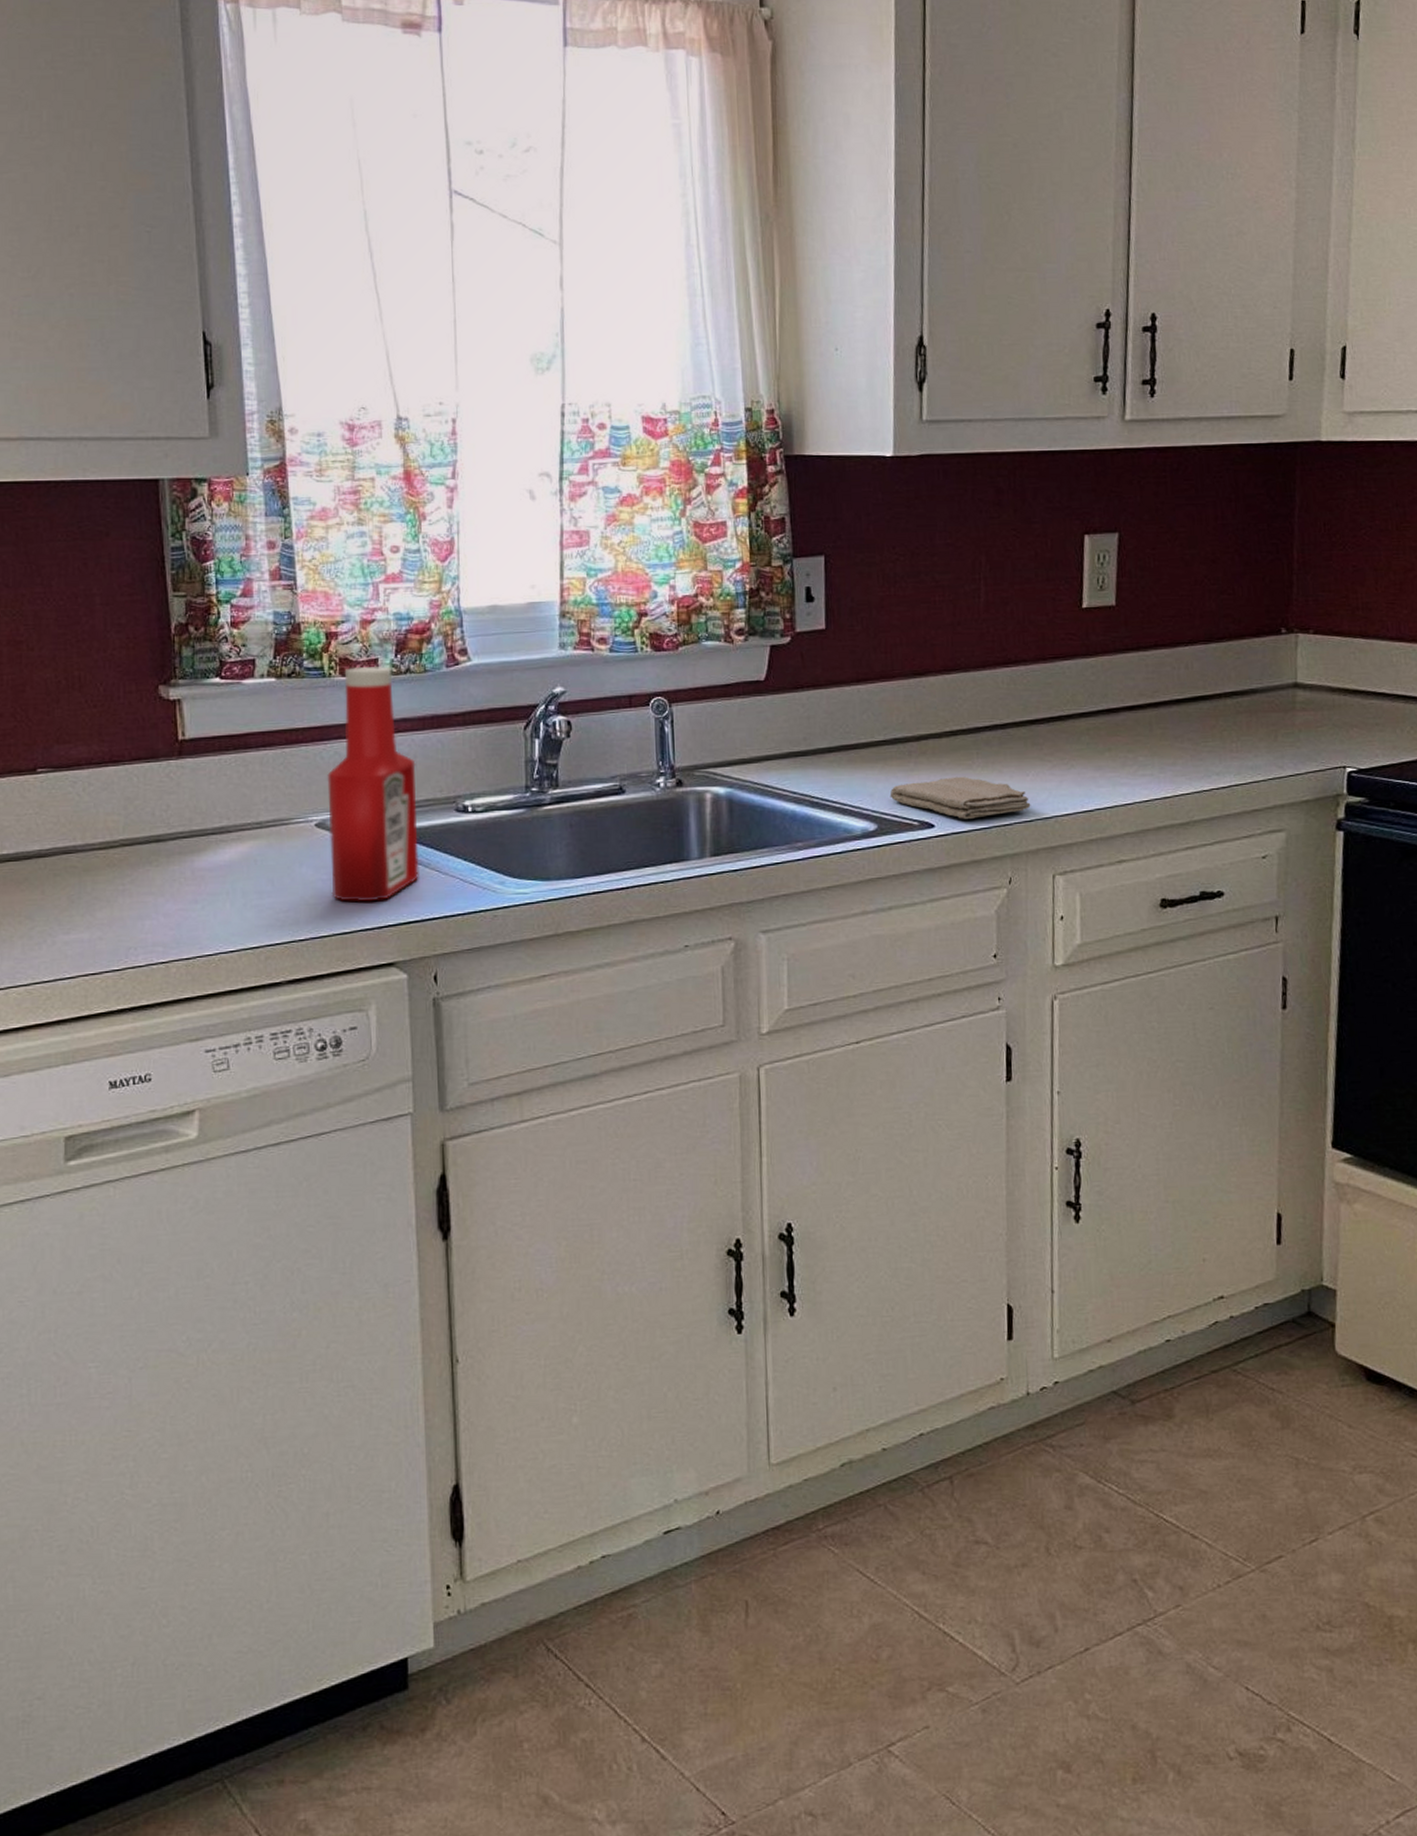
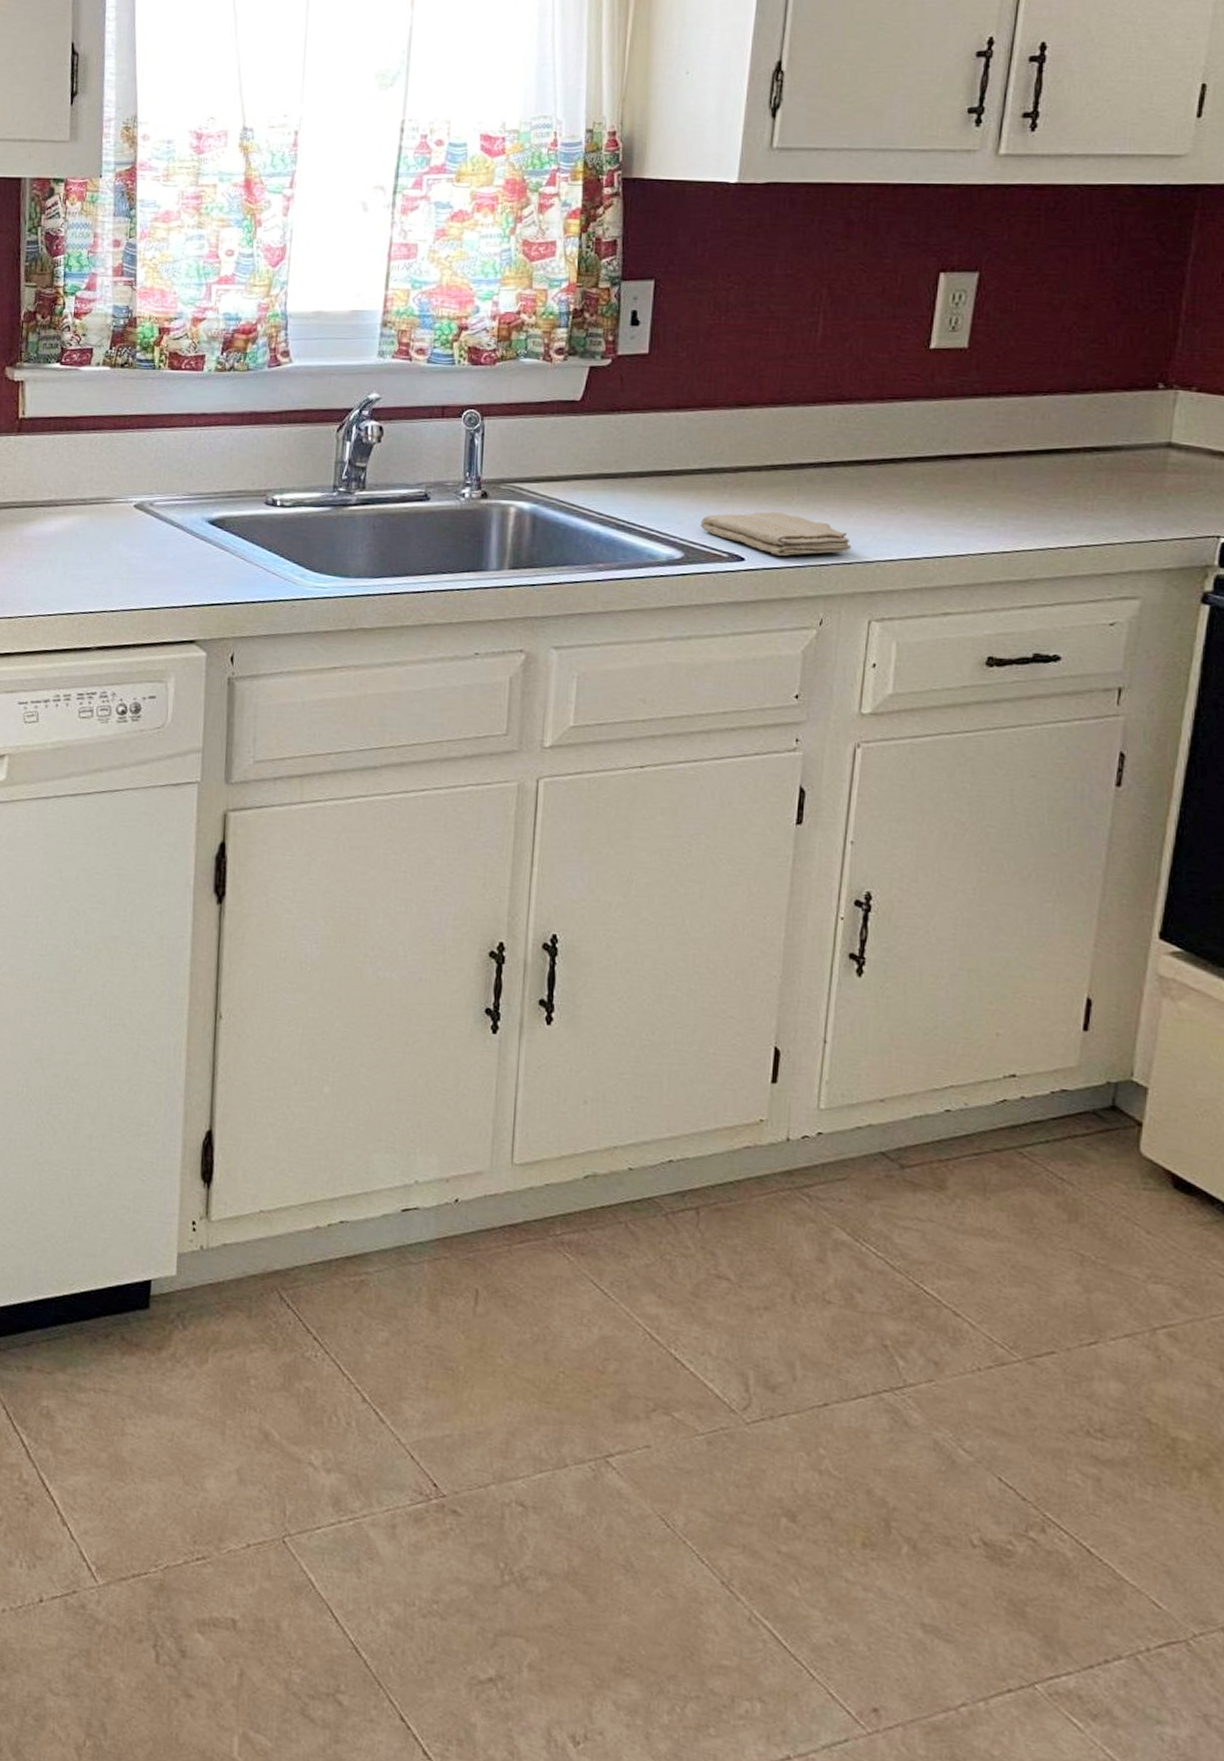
ketchup bottle: present [327,665,419,902] -> none [143,361,232,582]

